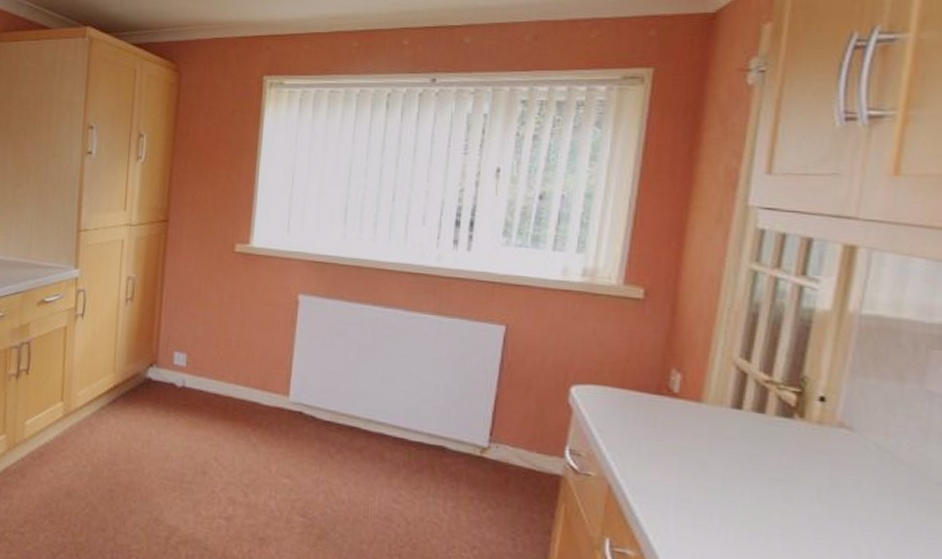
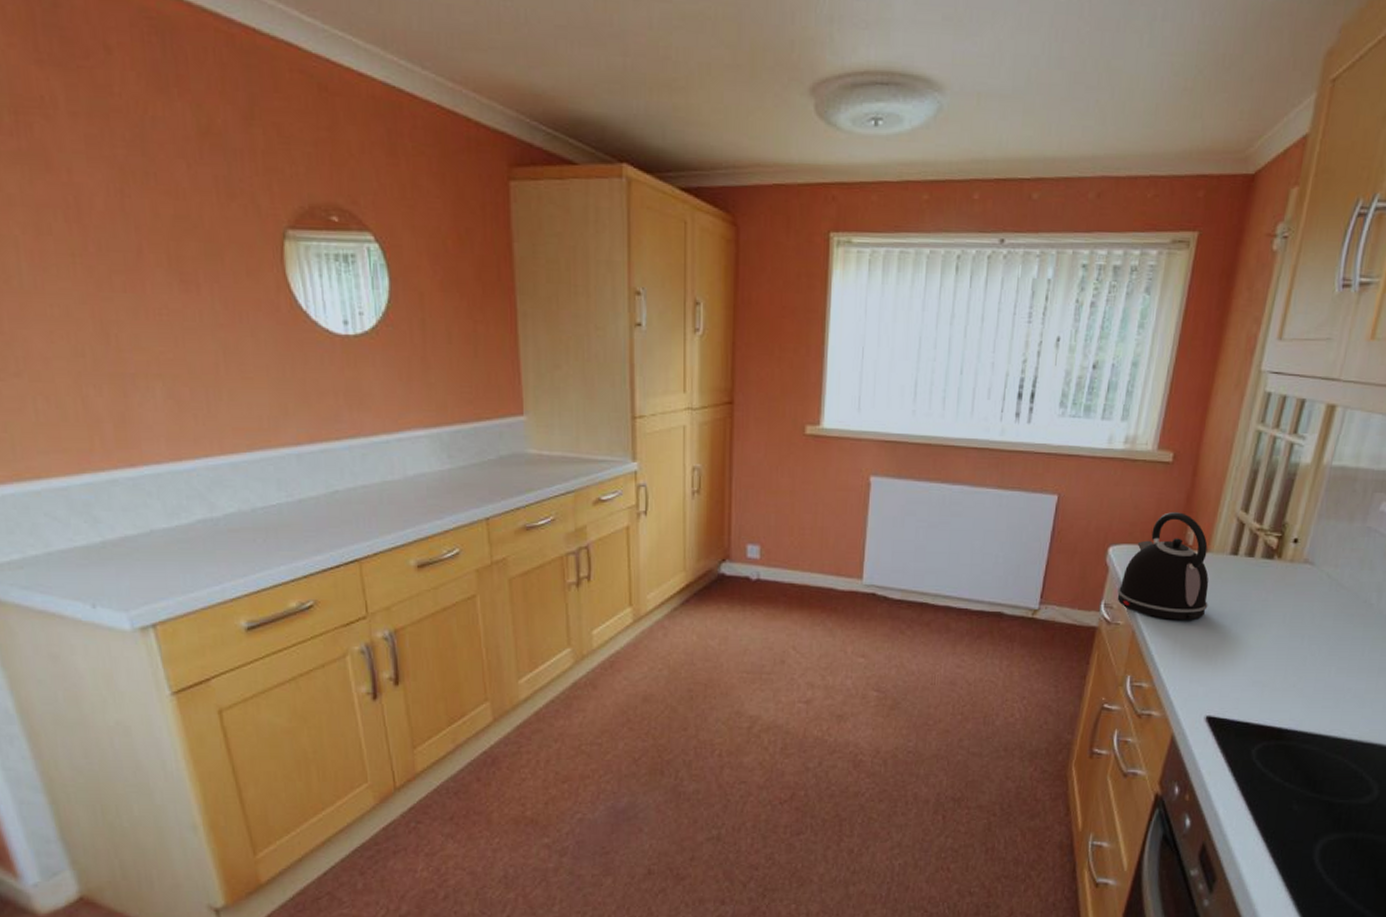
kettle: none [585,353,707,481] -> present [1117,512,1209,620]

